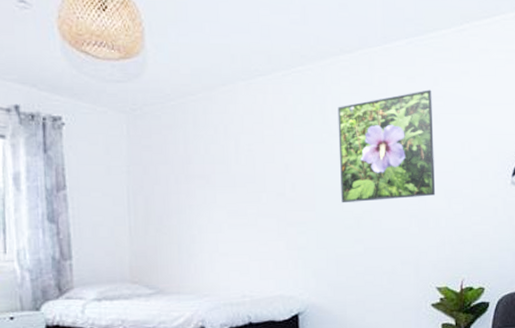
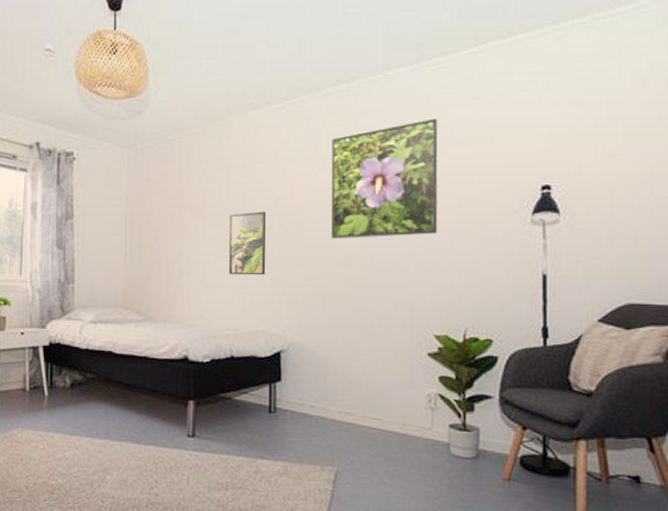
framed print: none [240,178,280,242] -> present [228,212,266,276]

